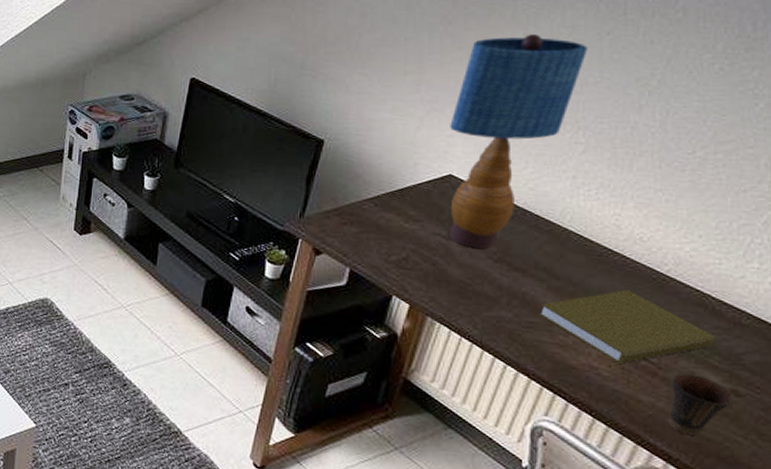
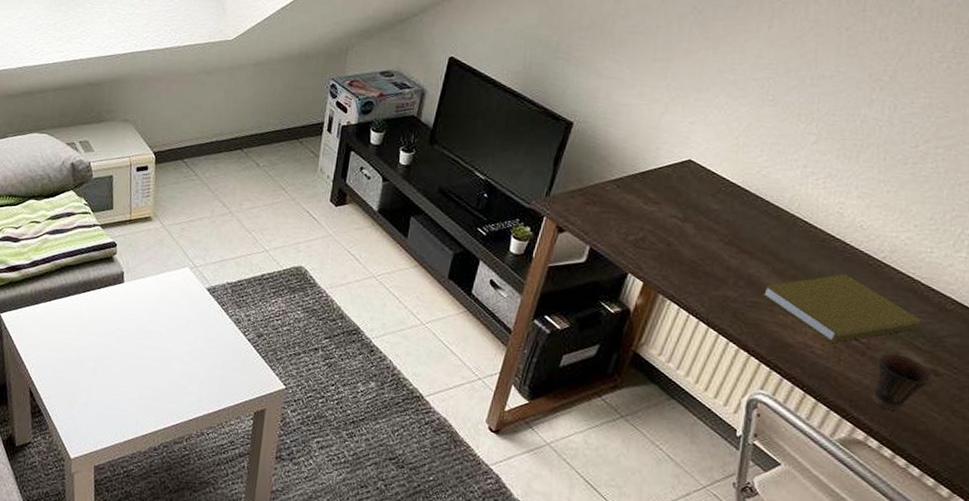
table lamp: present [450,34,588,249] -> none [685,27,827,231]

